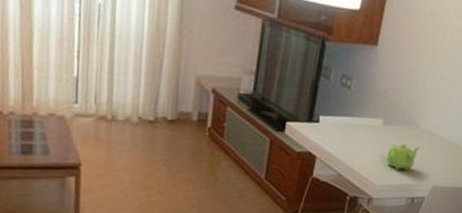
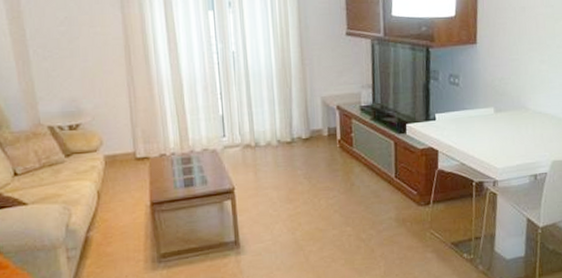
teapot: present [385,143,421,171] -> none [503,126,534,152]

